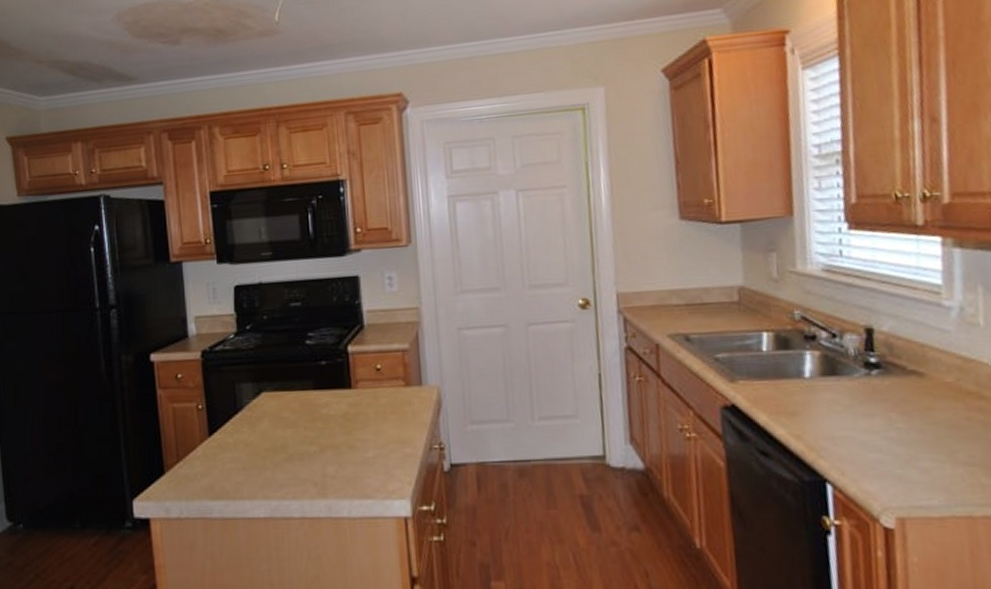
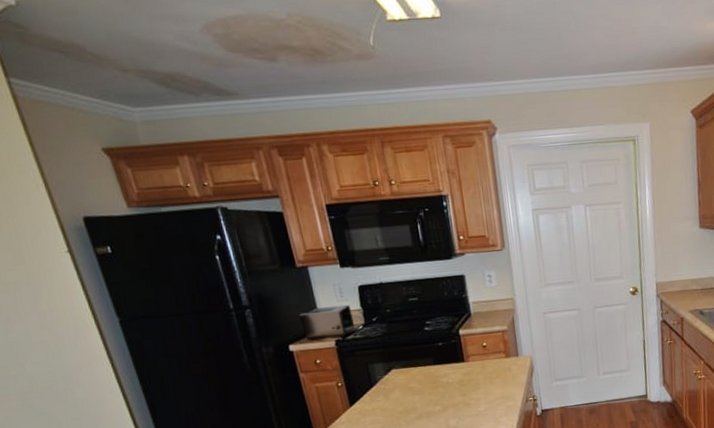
toaster: none [166,307,226,349] -> present [299,304,356,340]

